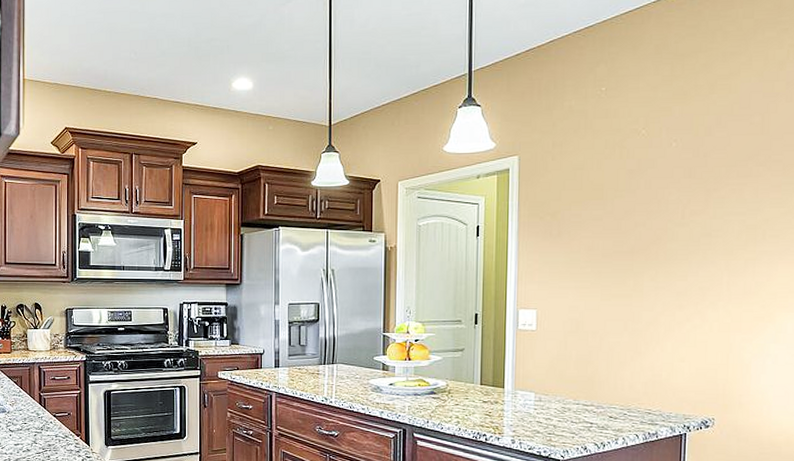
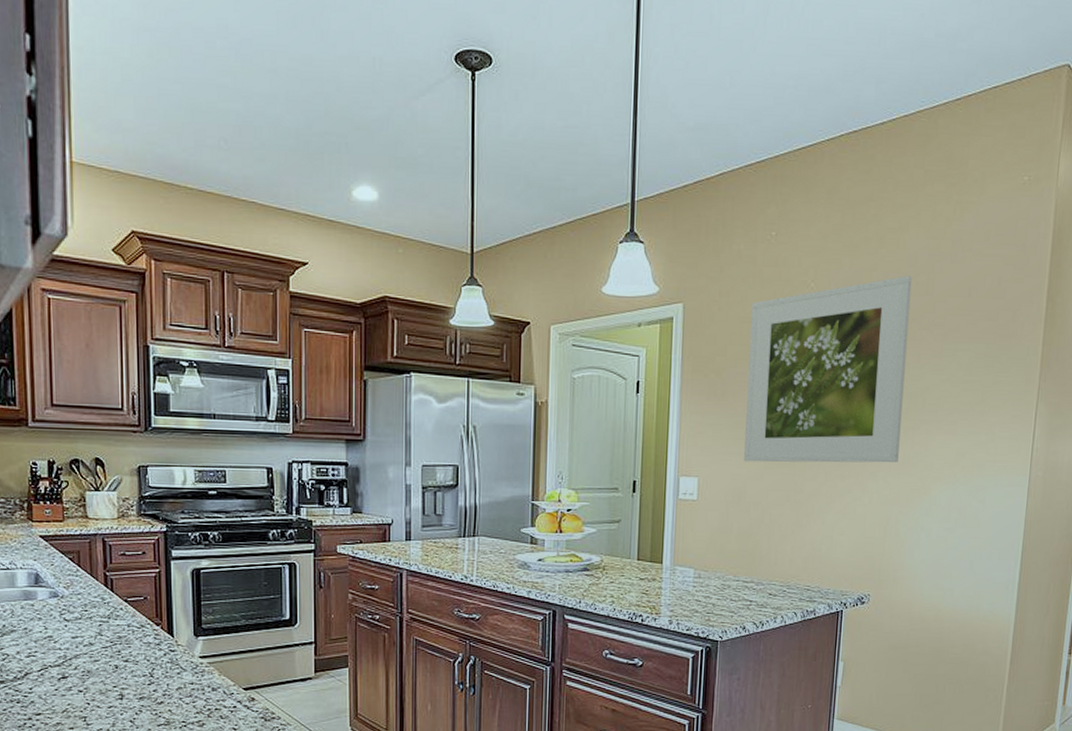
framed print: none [581,117,746,295] -> present [744,276,912,463]

